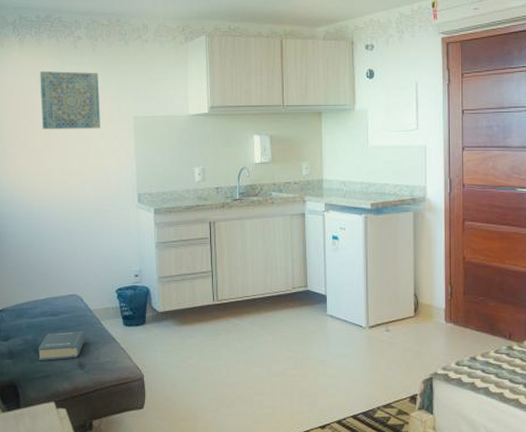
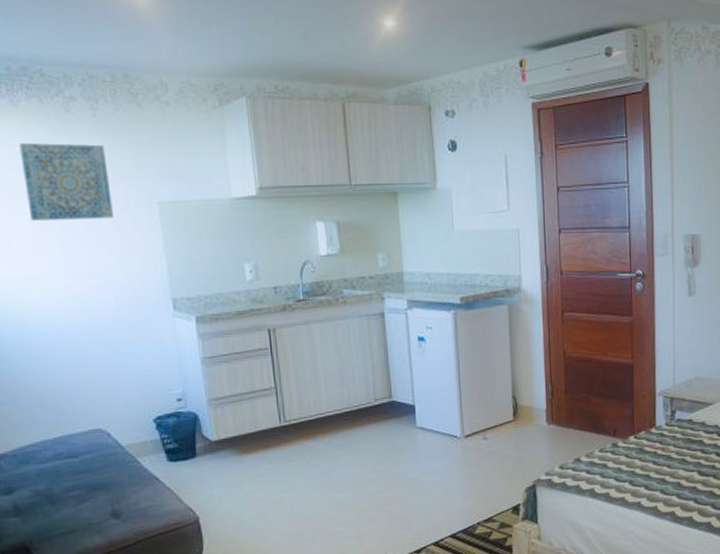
hardback book: present [37,331,85,361] -> none [54,472,118,515]

